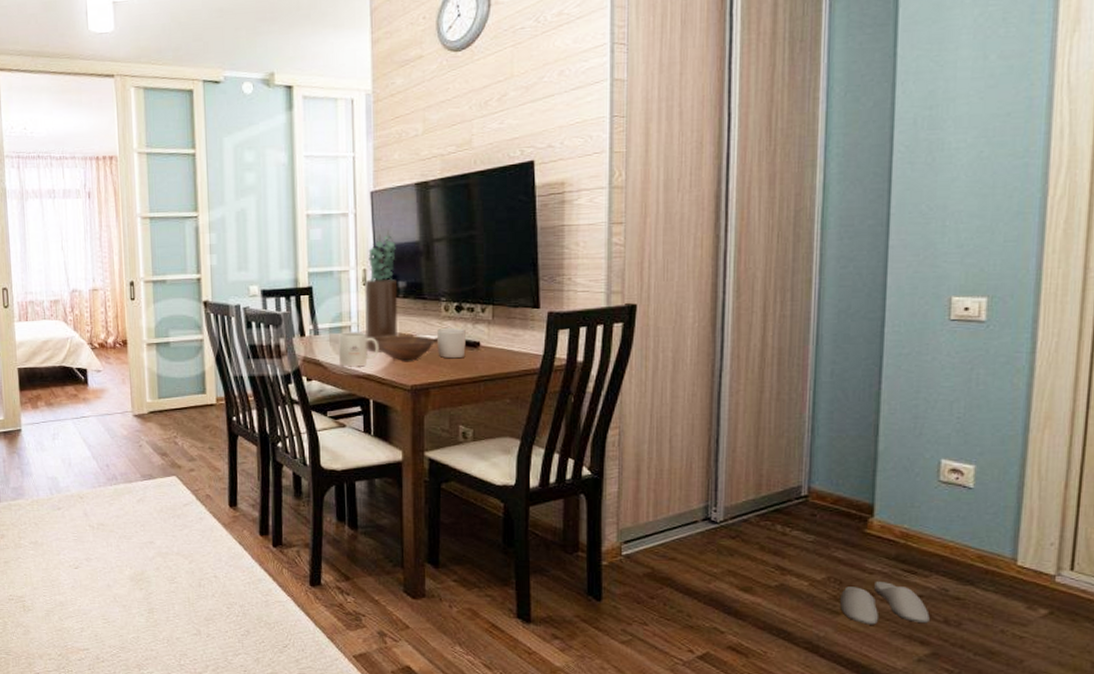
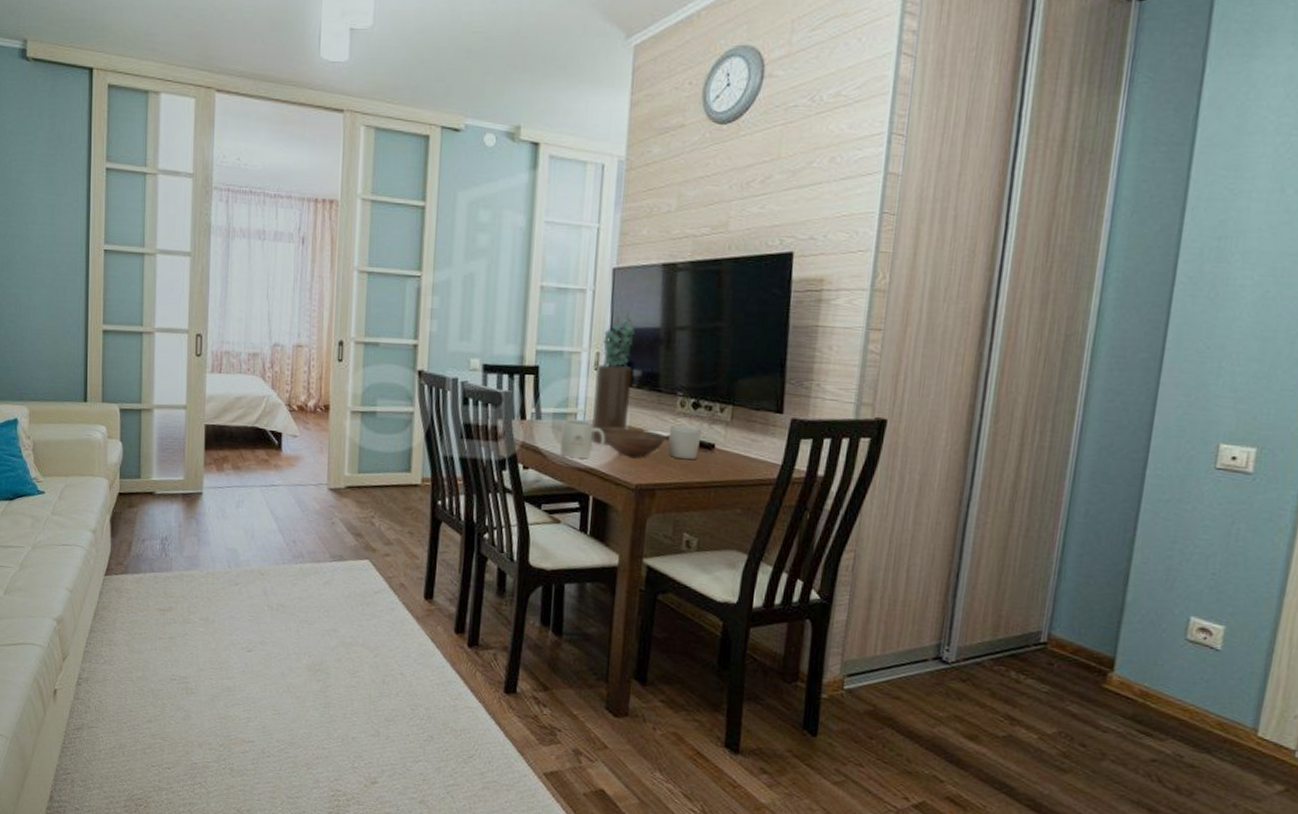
slippers: present [840,580,930,625] -> none [1068,740,1161,790]

